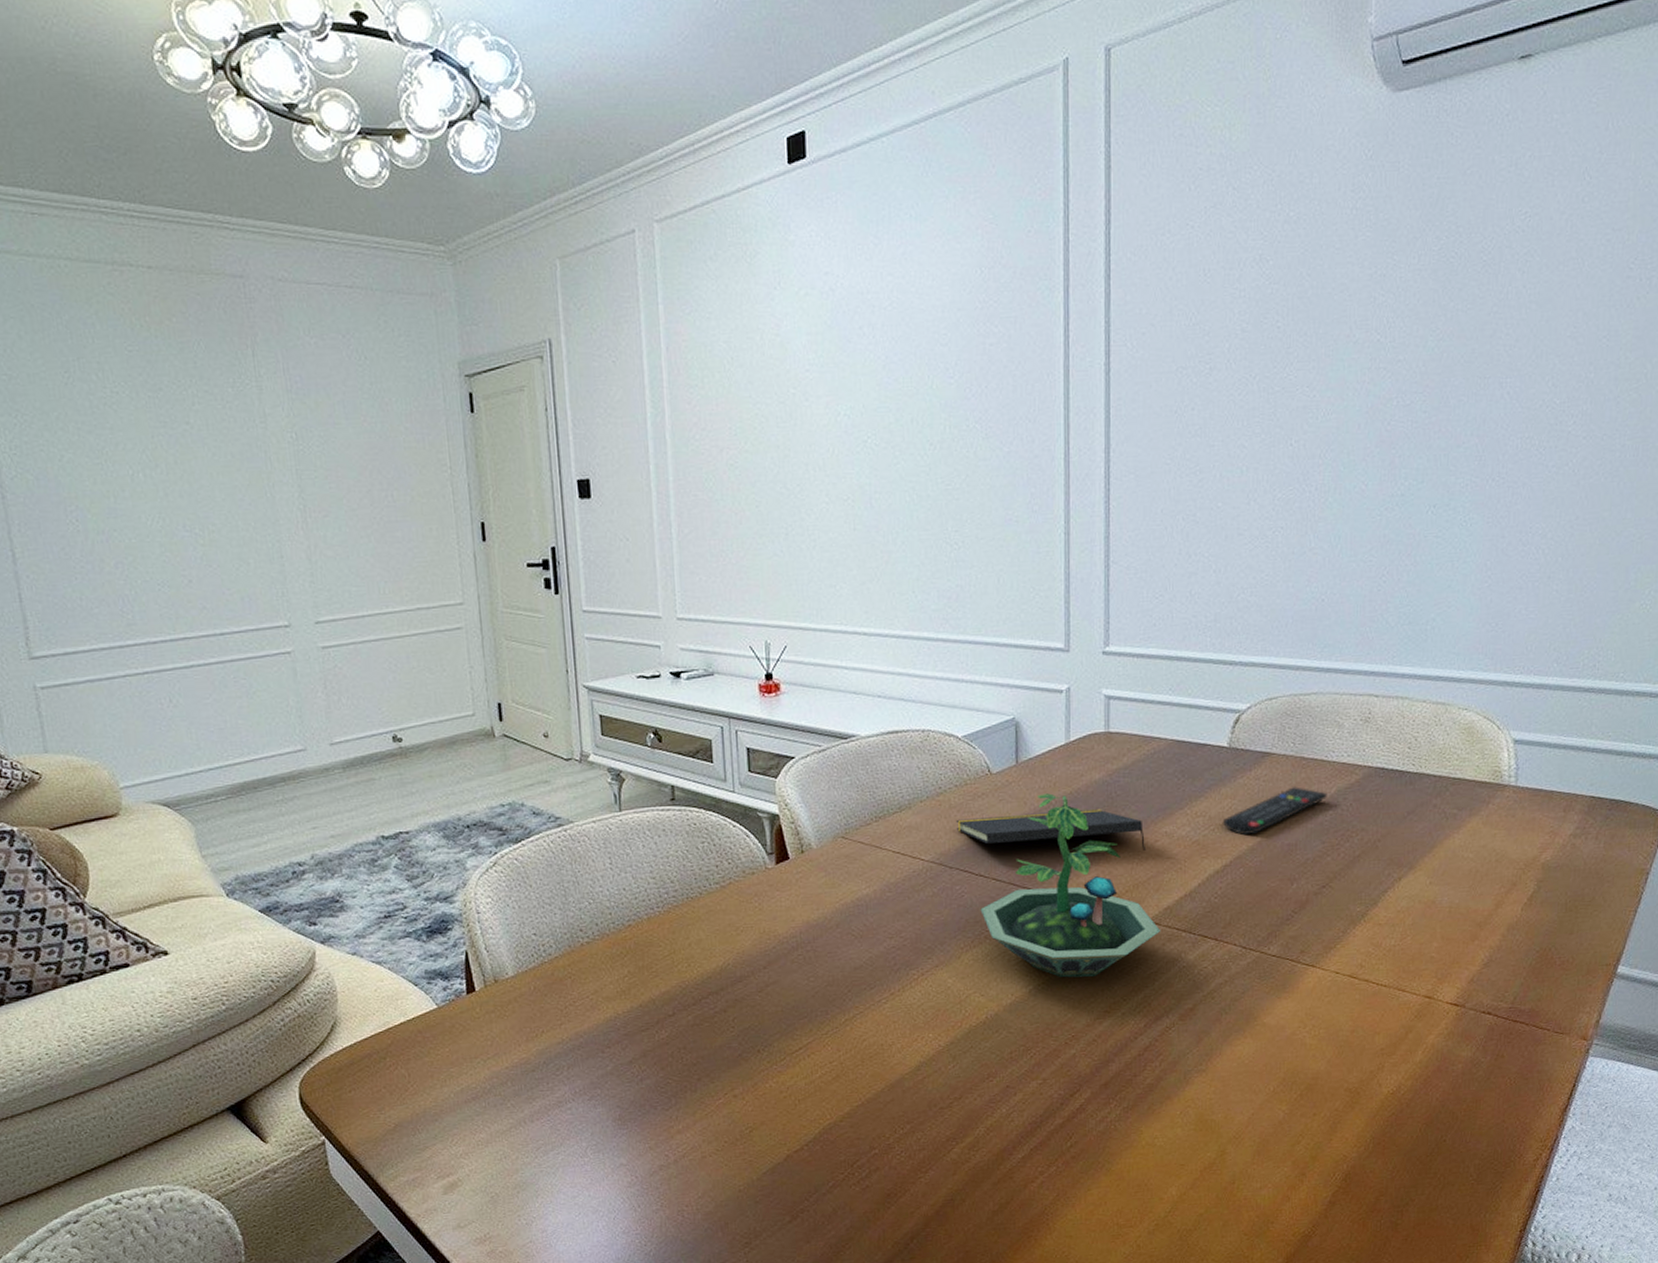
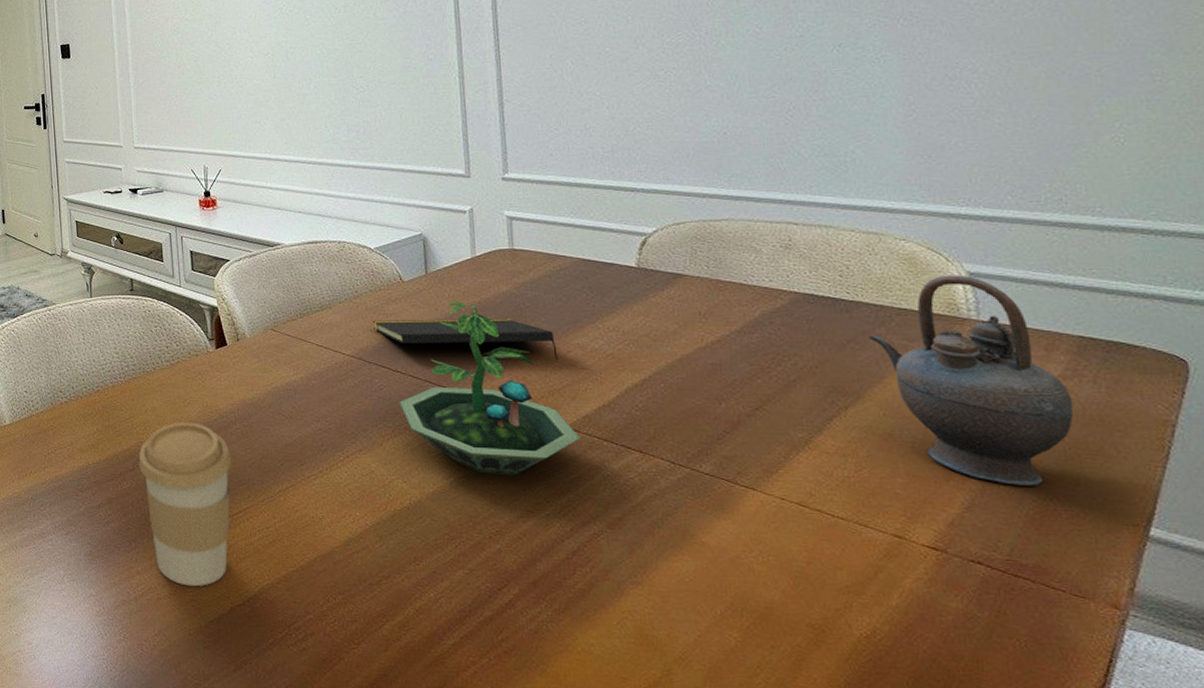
coffee cup: none [680,952,792,1139] -> present [139,422,232,587]
remote control: present [1223,787,1327,836] -> none [638,308,751,352]
teapot: none [1426,742,1578,940] -> present [869,275,1074,486]

